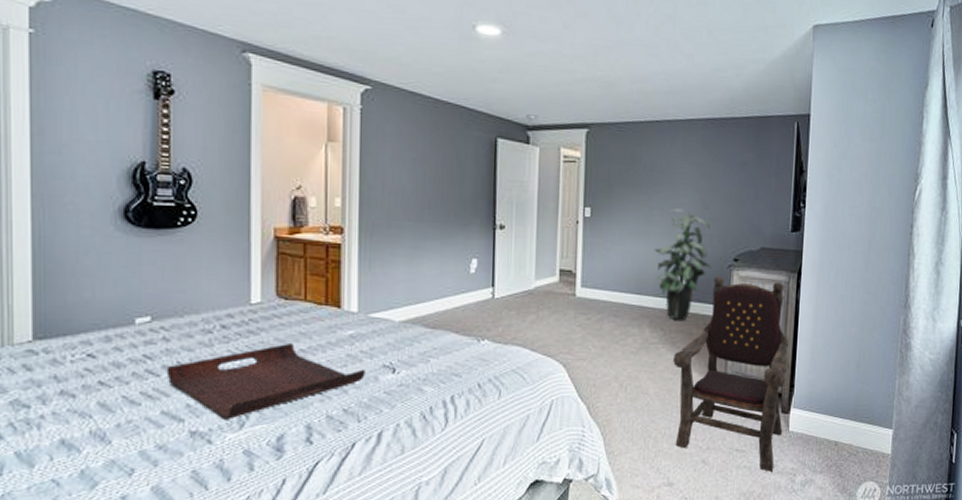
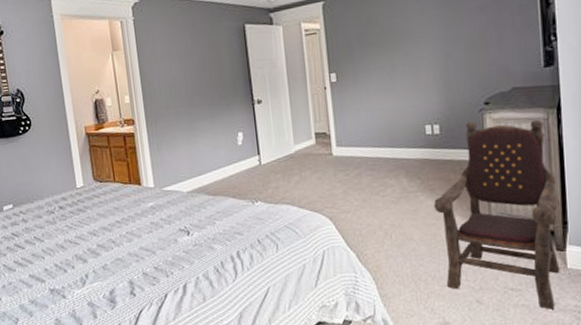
serving tray: present [166,342,365,420] -> none [28,216,167,279]
indoor plant: present [654,208,712,320] -> none [401,61,462,168]

